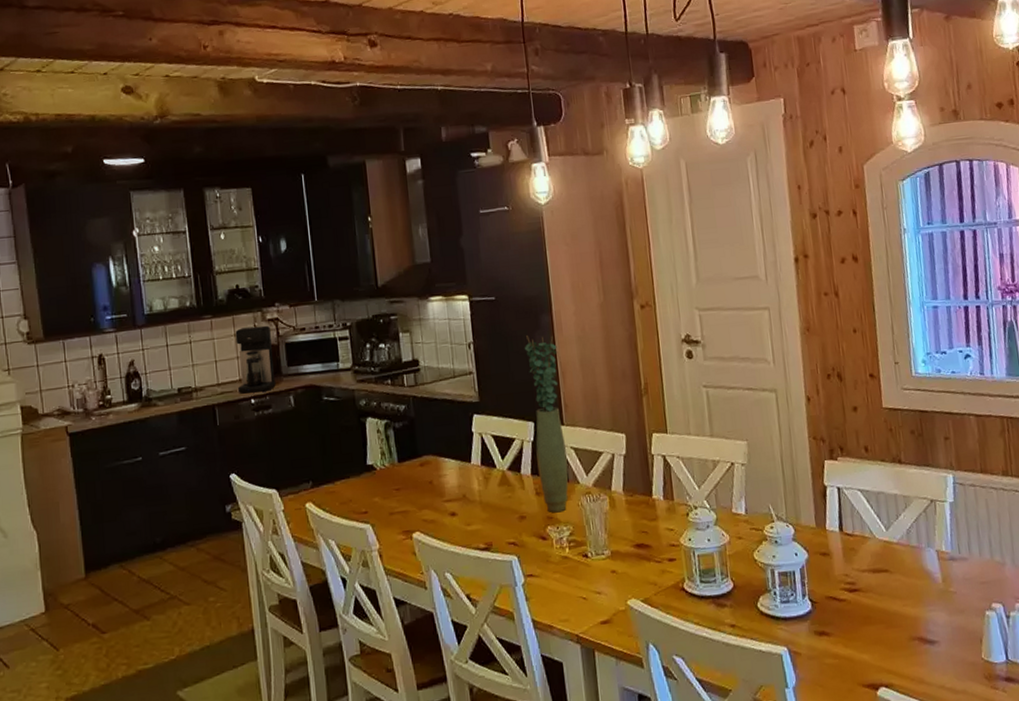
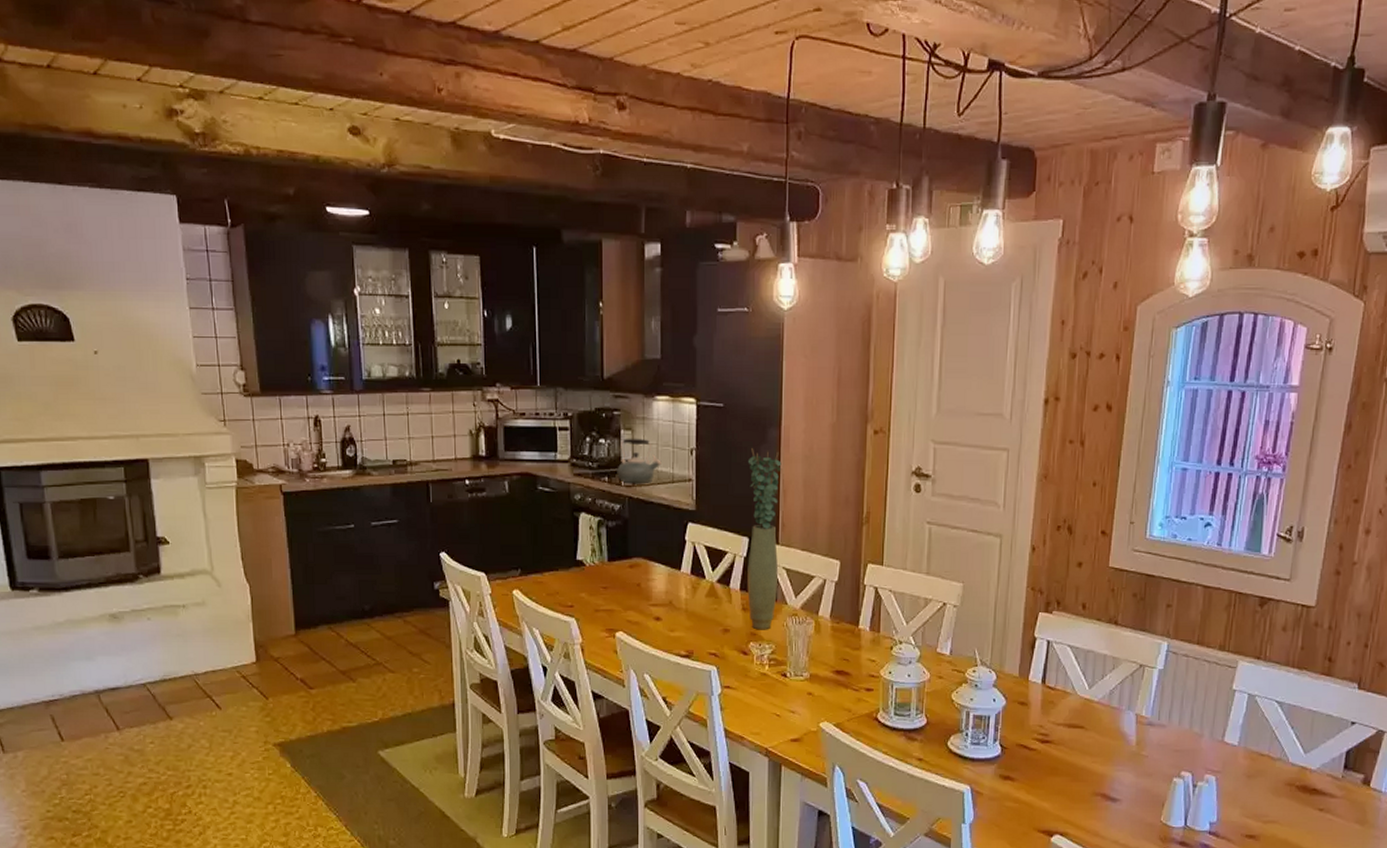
coffee maker: present [235,325,276,394] -> none [453,405,492,474]
kettle: none [399,338,442,384] -> present [617,438,662,484]

